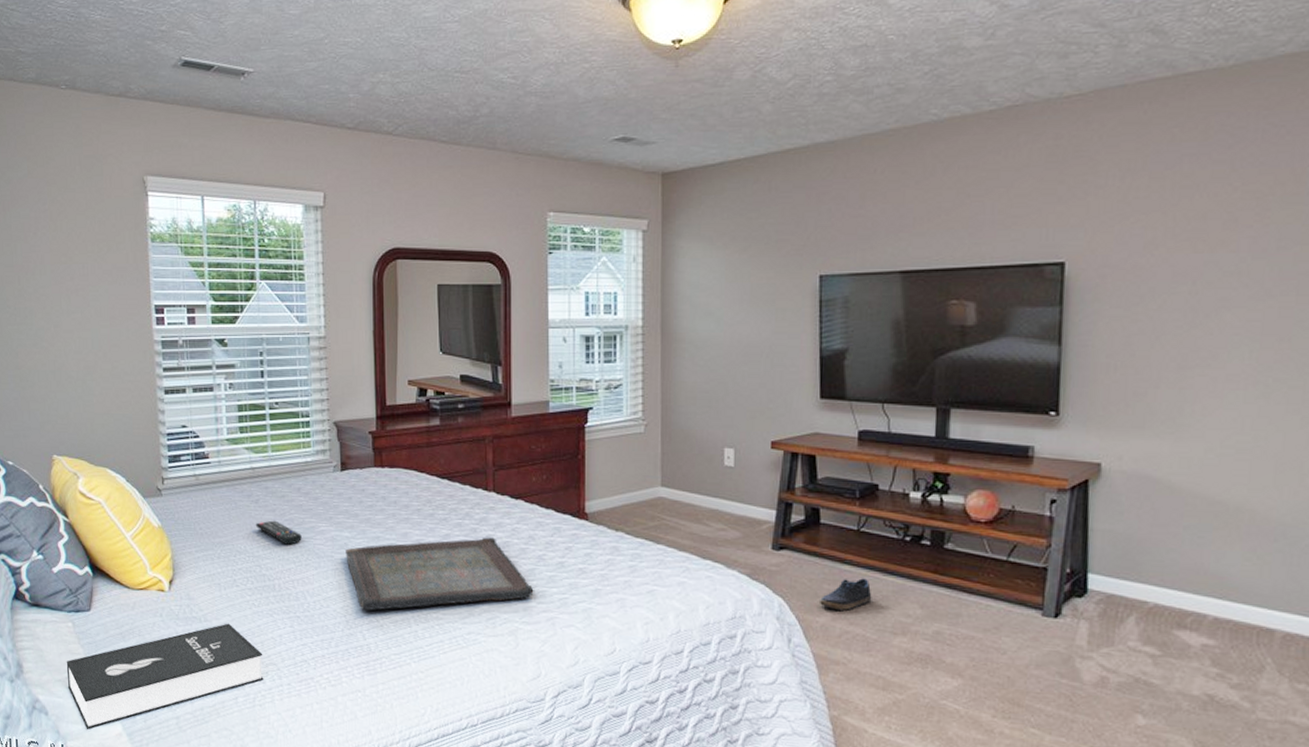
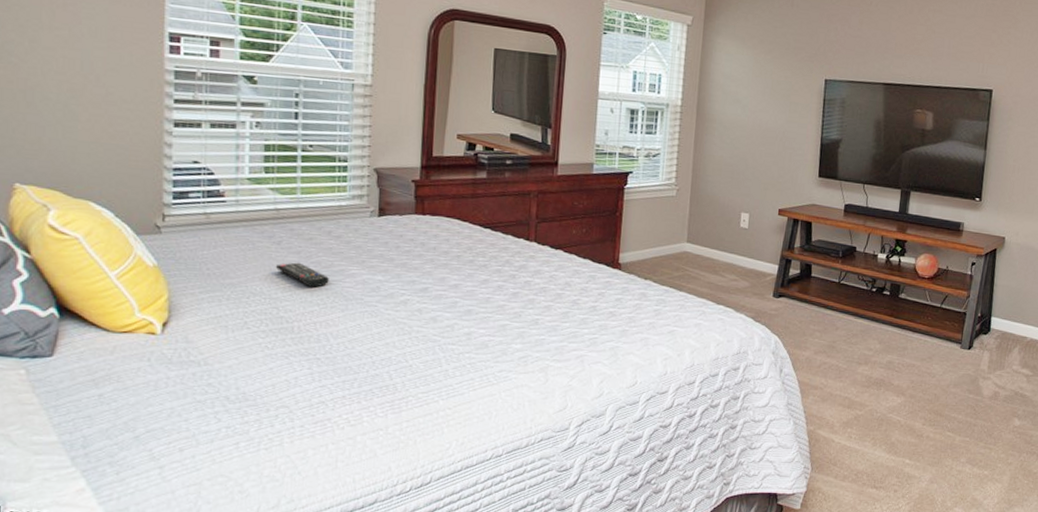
booklet: present [66,623,264,730] -> none [12,366,274,487]
serving tray: present [346,537,534,611] -> none [377,283,567,352]
shoe: present [820,578,872,611] -> none [806,320,846,346]

